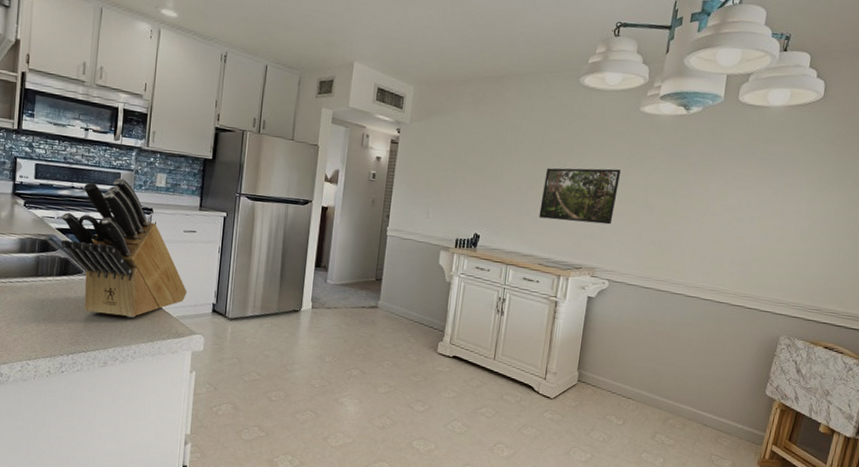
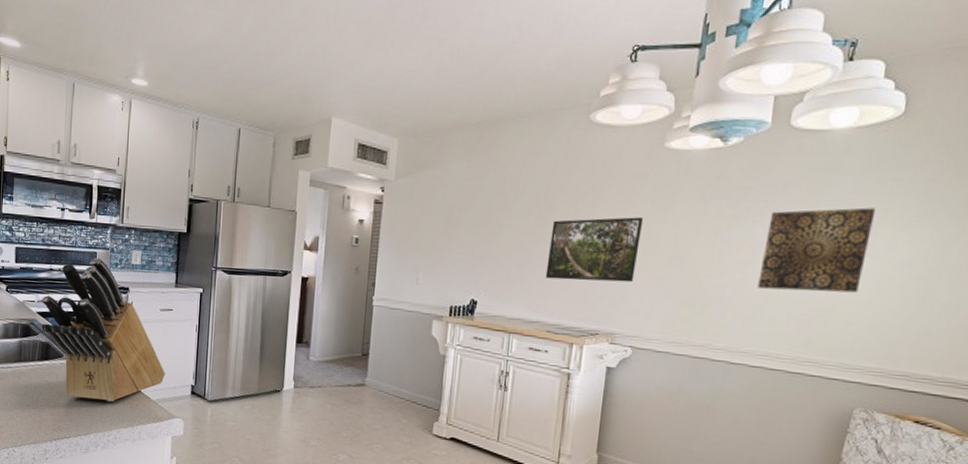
wall art: none [710,171,801,241] -> present [757,207,876,293]

